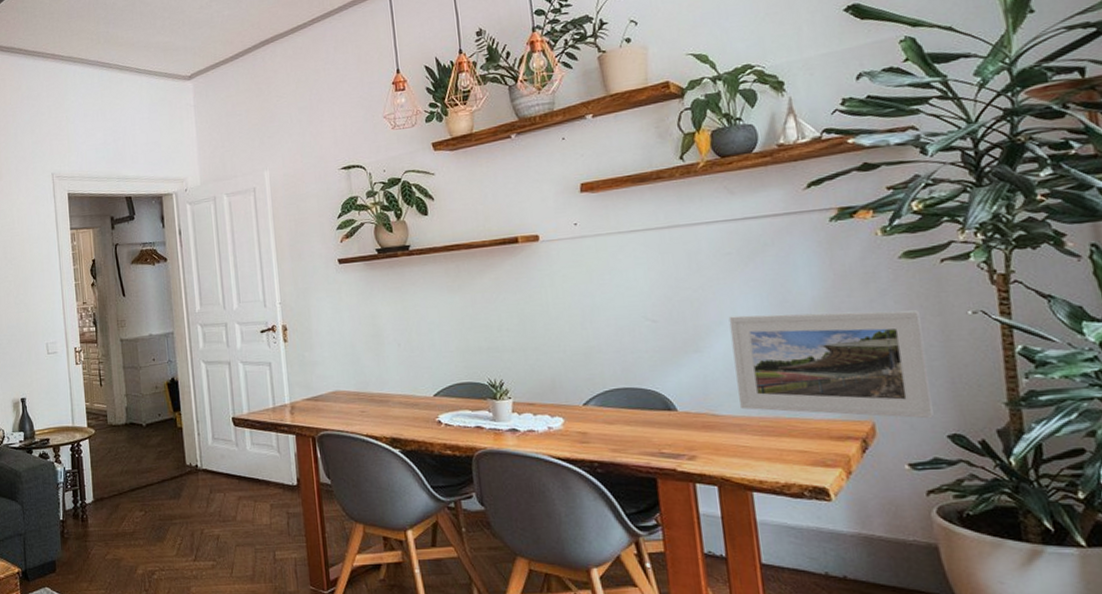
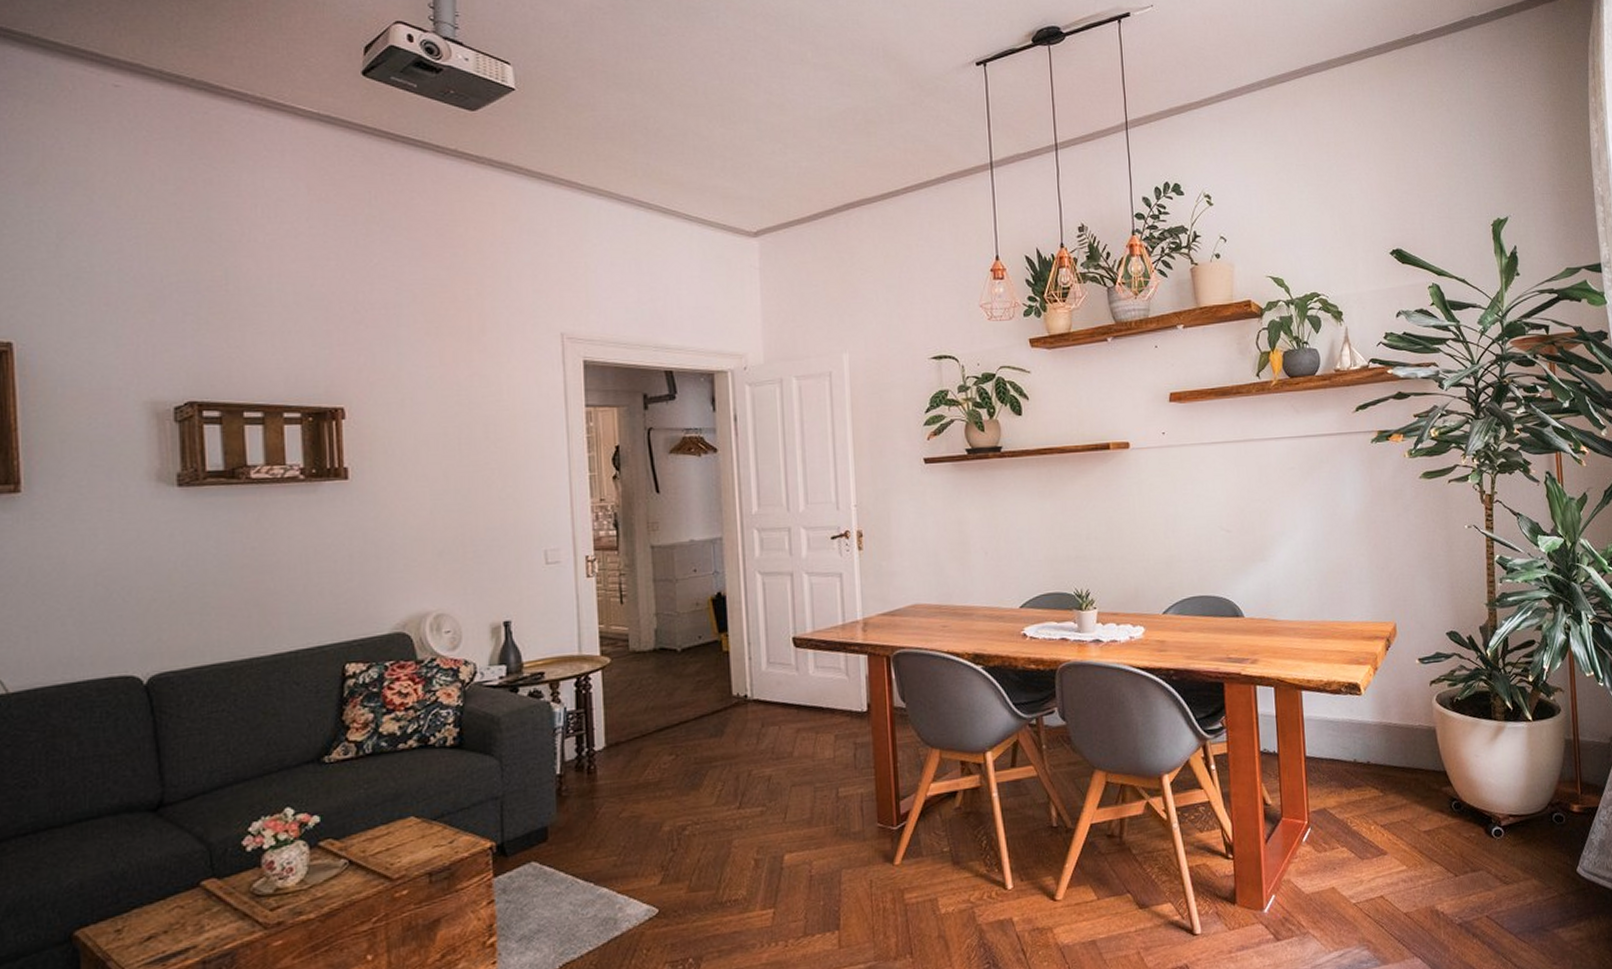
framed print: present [728,310,934,419] -> none [1290,524,1438,619]

